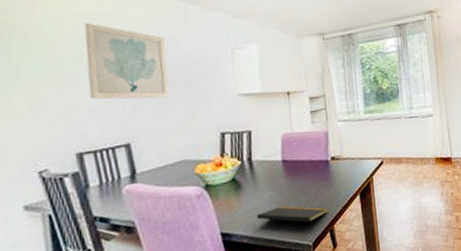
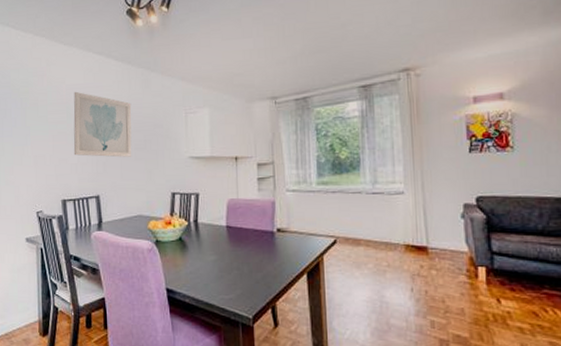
notepad: present [256,205,328,231] -> none [199,272,271,304]

